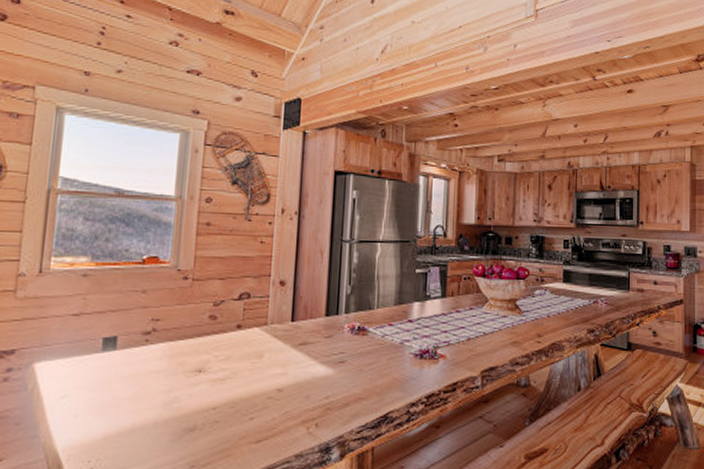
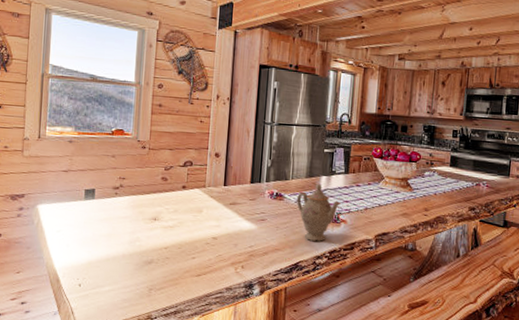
teapot: none [384,311,438,384] -> present [297,183,341,241]

